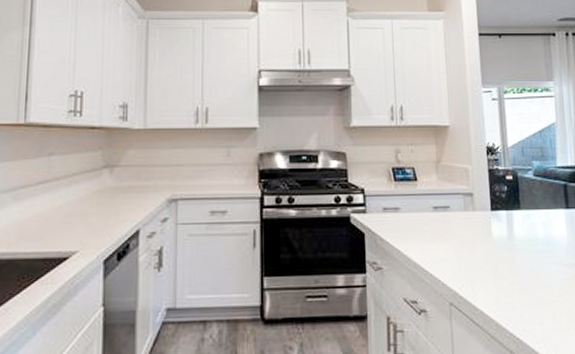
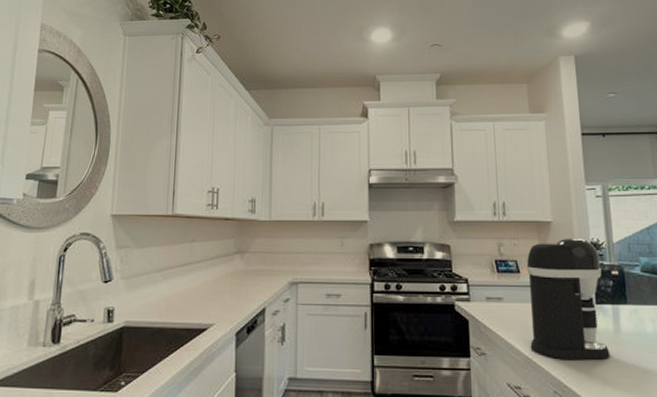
coffee maker: none [423,142,504,270] -> present [526,238,610,361]

